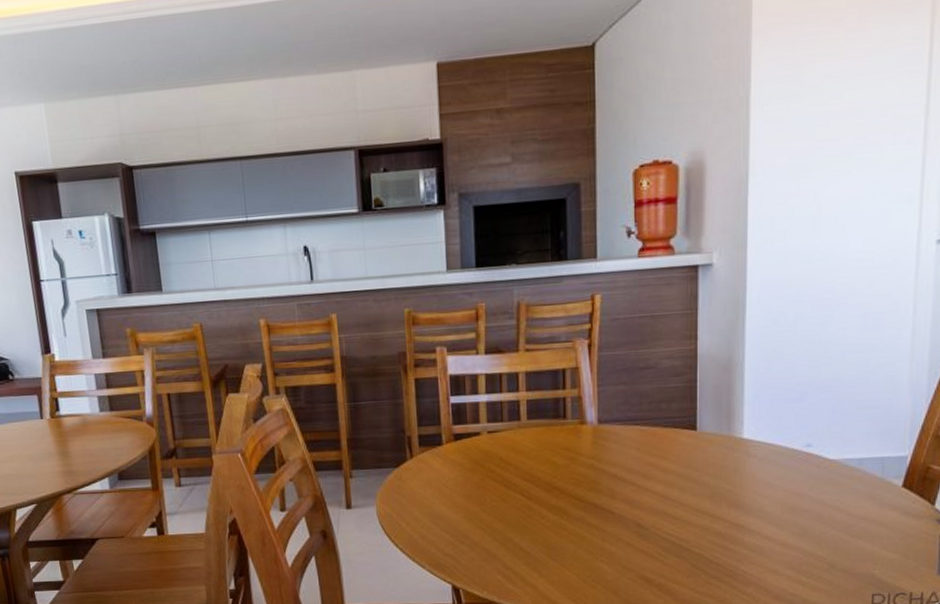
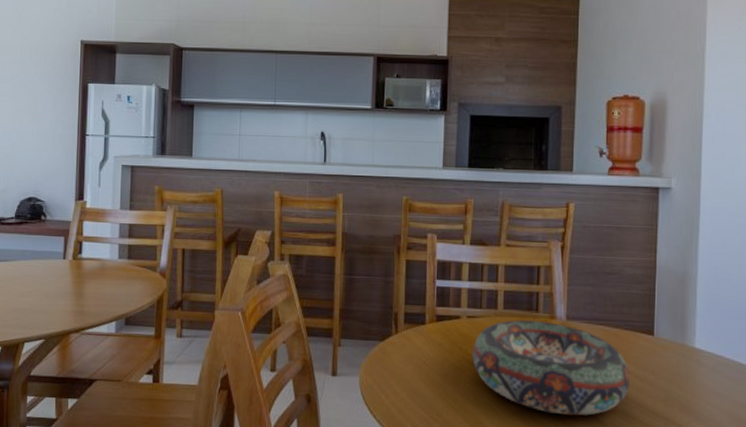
decorative bowl: none [496,428,672,523] -> present [472,320,631,416]

